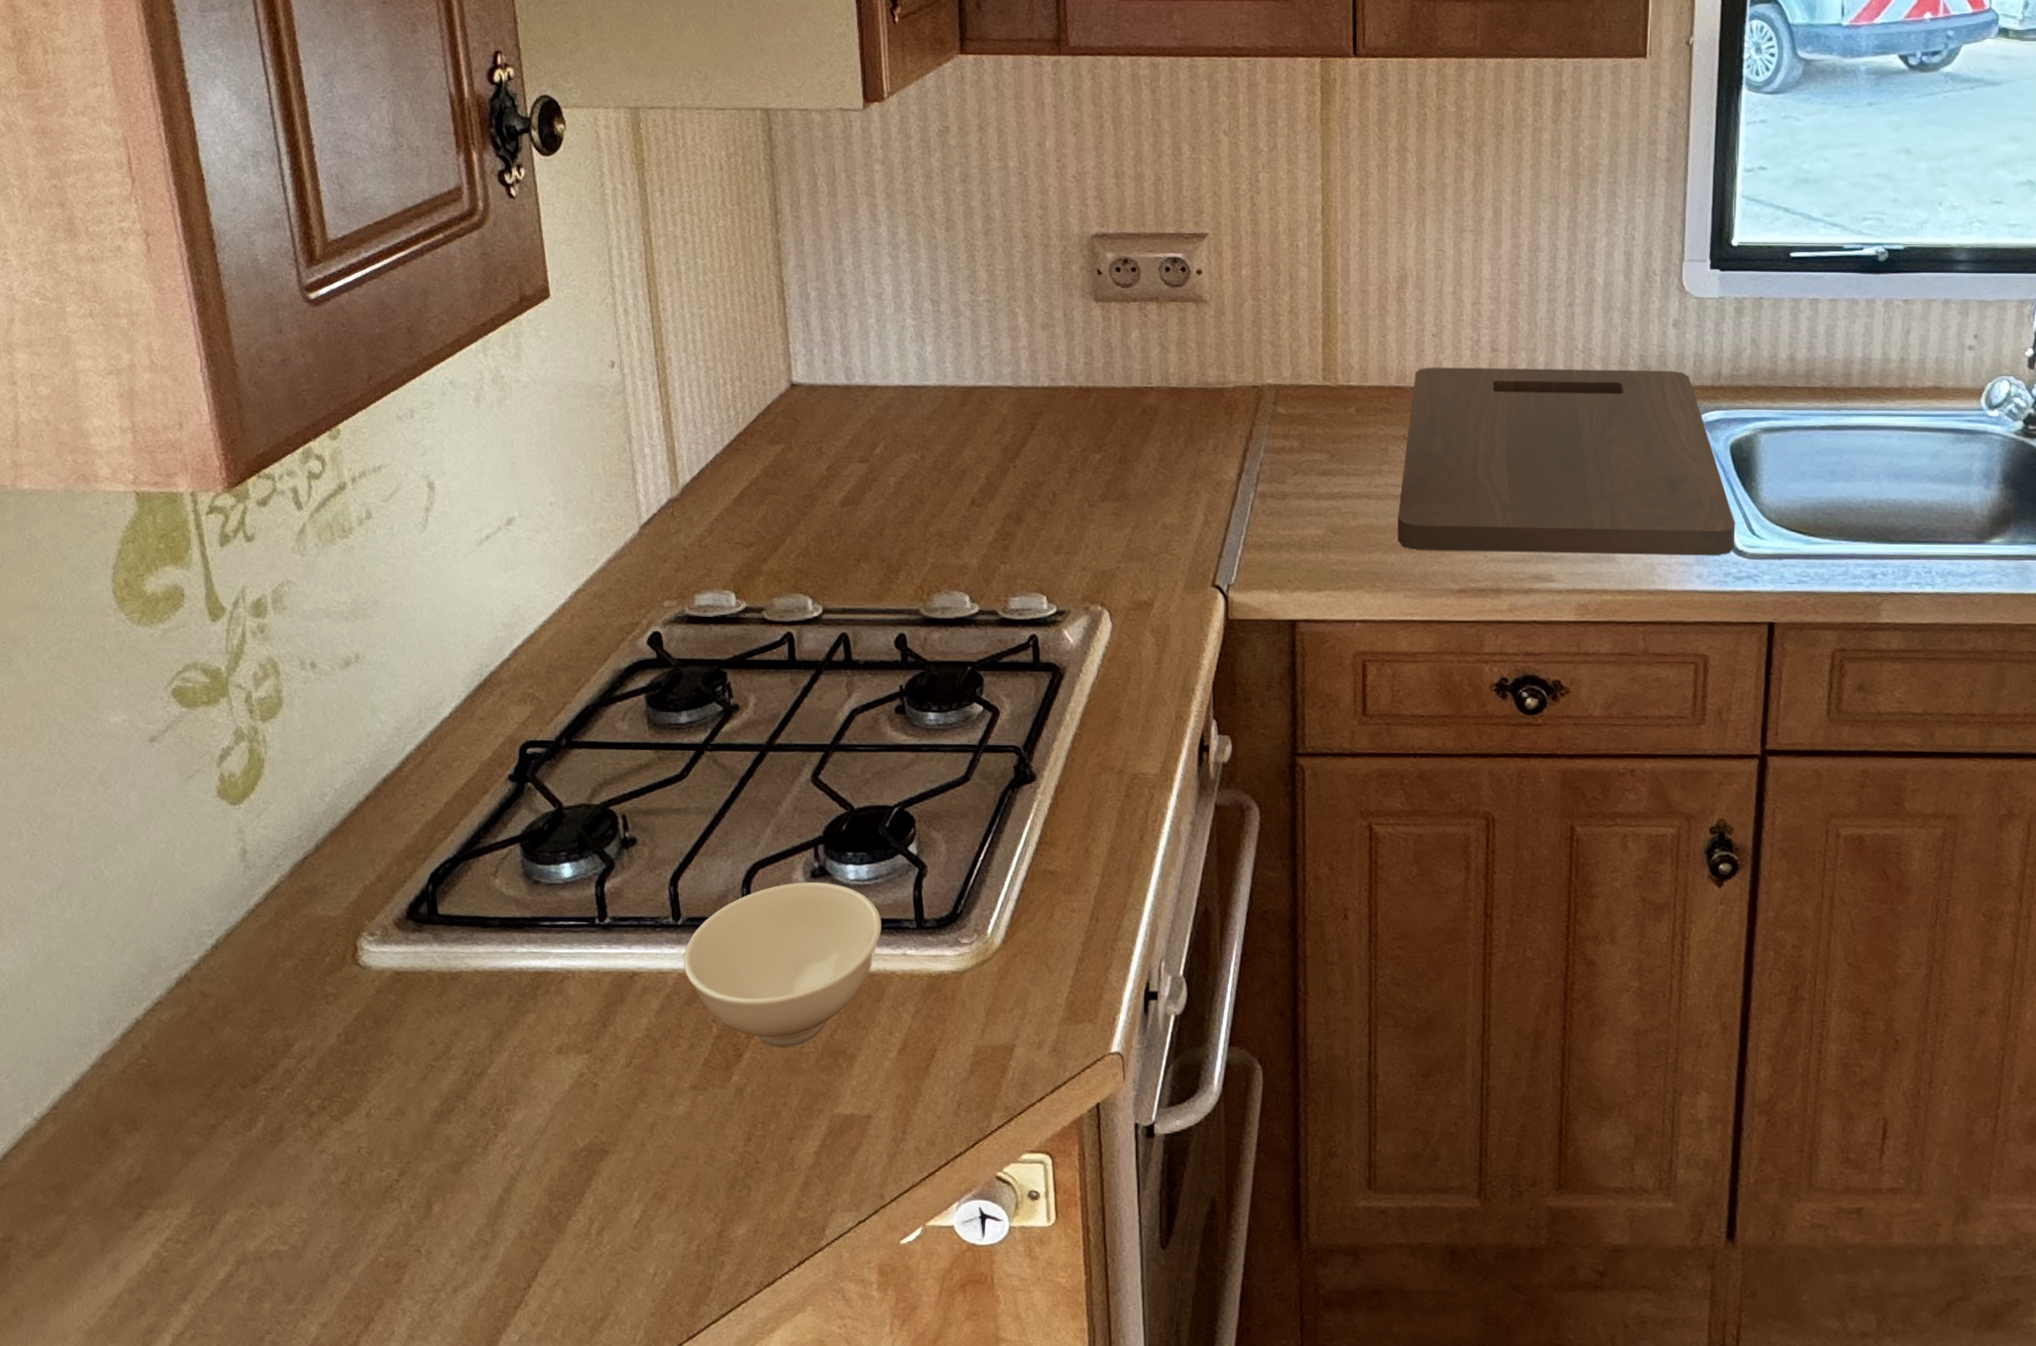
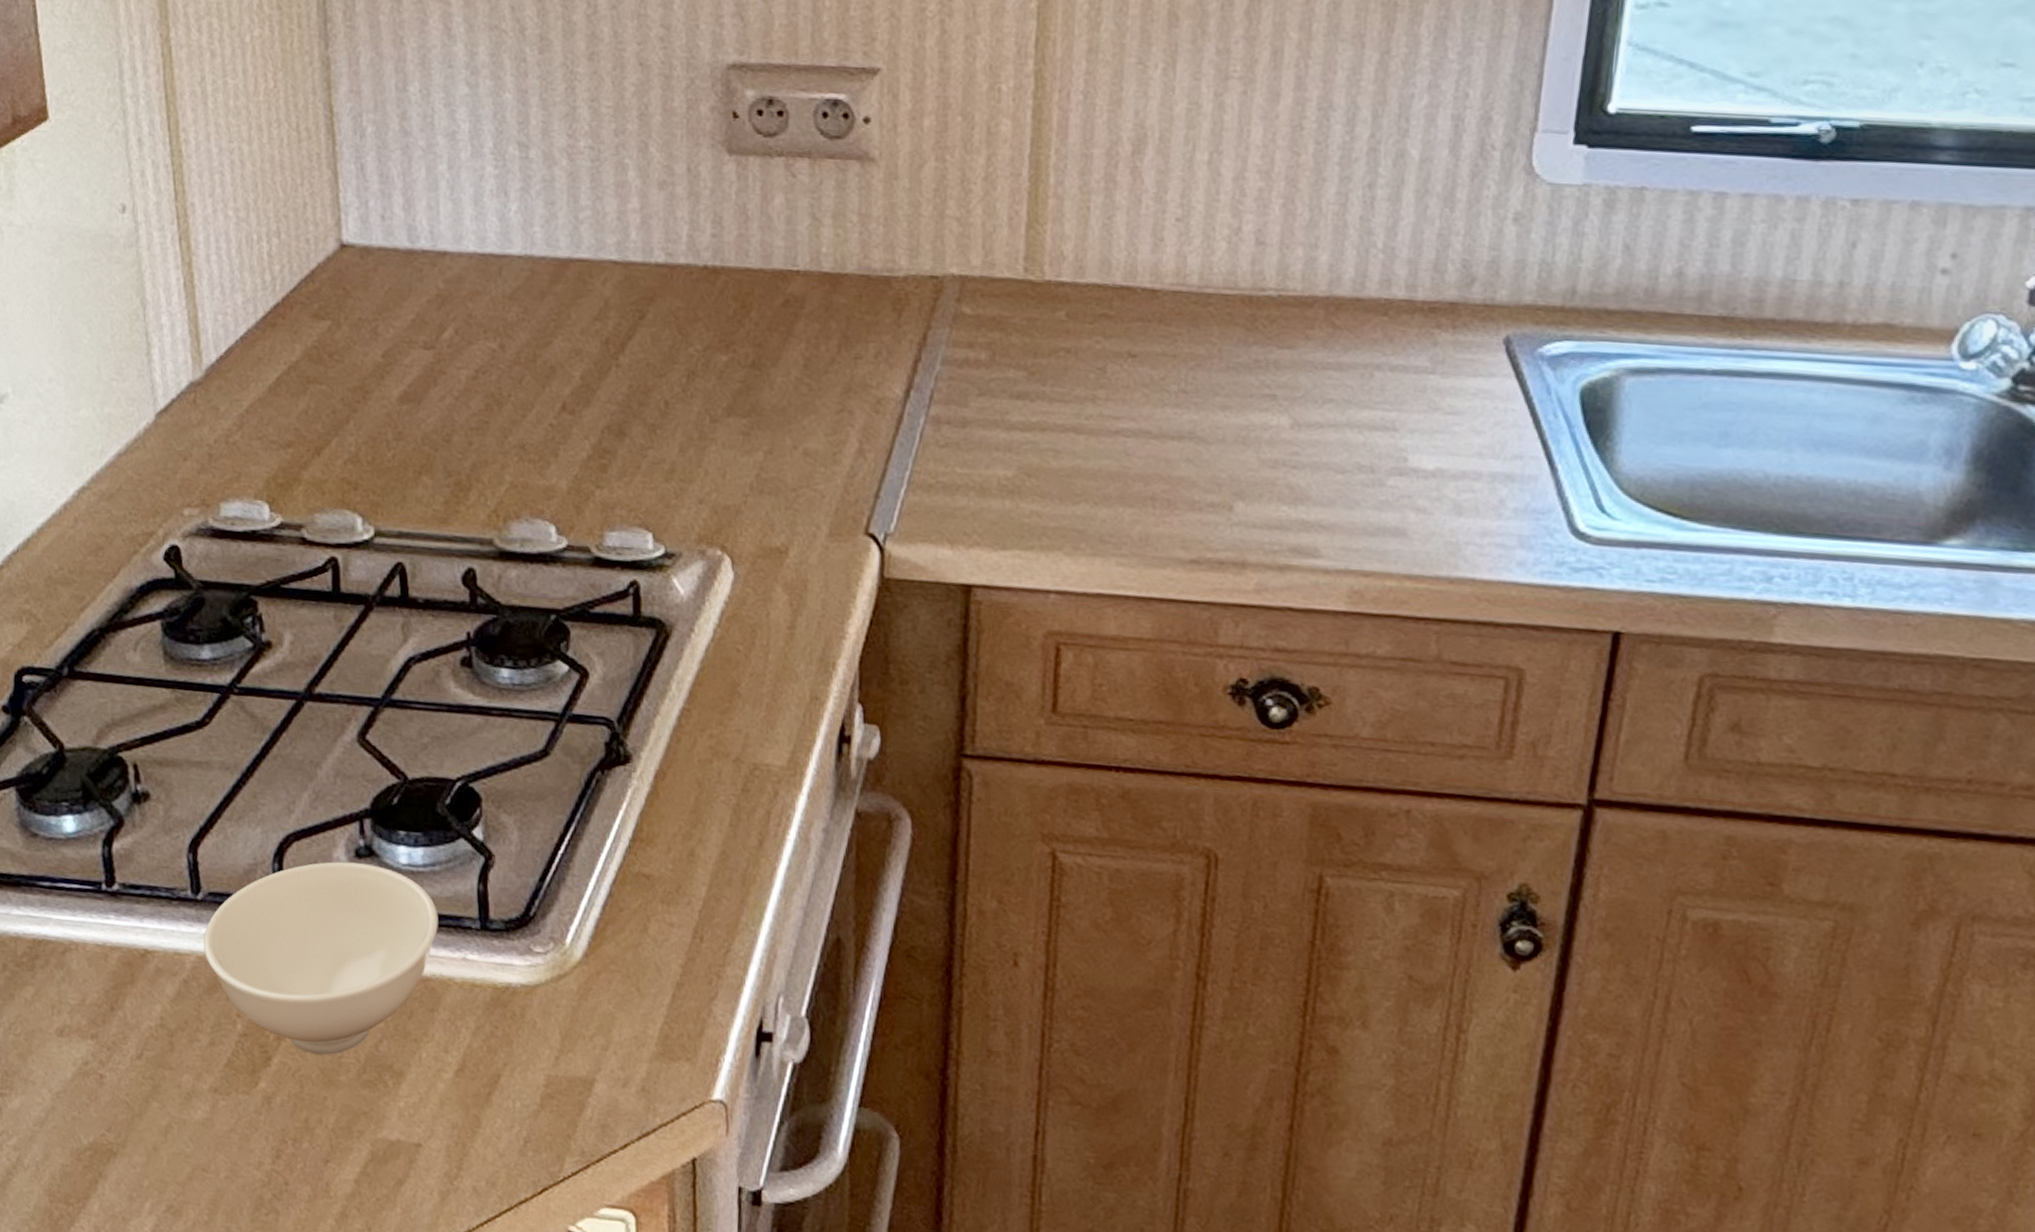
cutting board: present [1398,367,1735,556] -> none [1112,262,1579,538]

